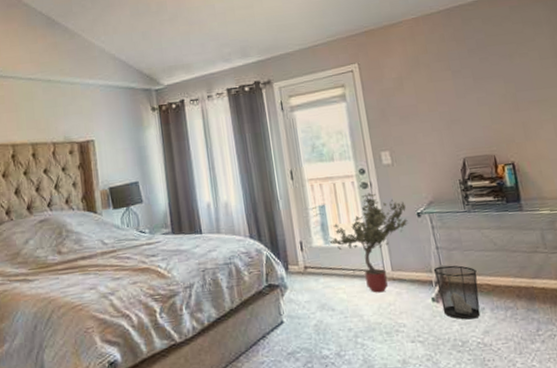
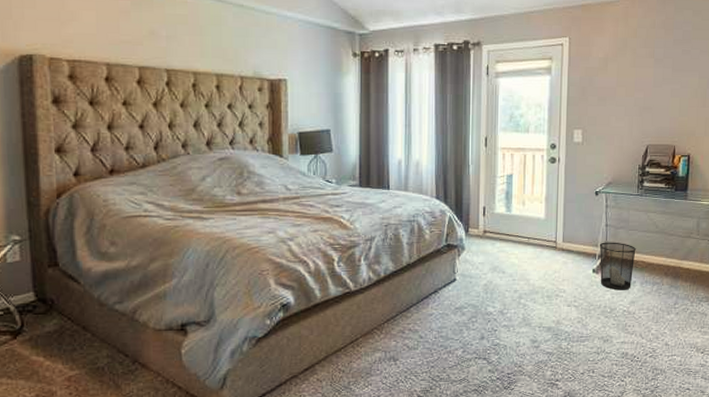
potted tree: present [329,192,408,293] -> none [511,167,586,261]

